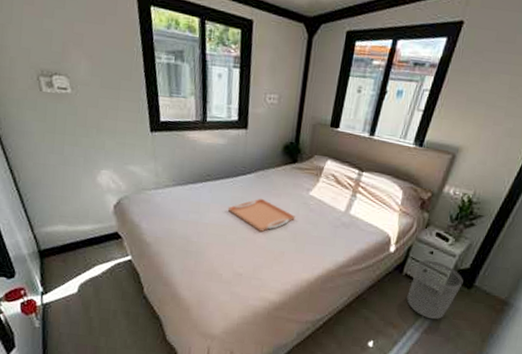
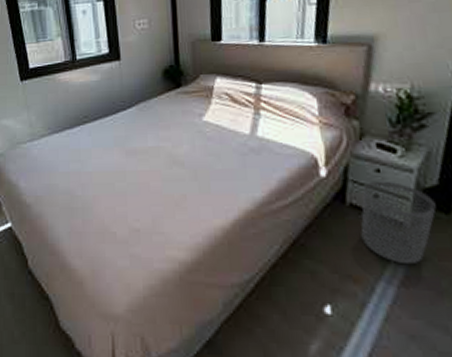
serving tray: present [227,198,295,232] -> none [111,133,191,173]

